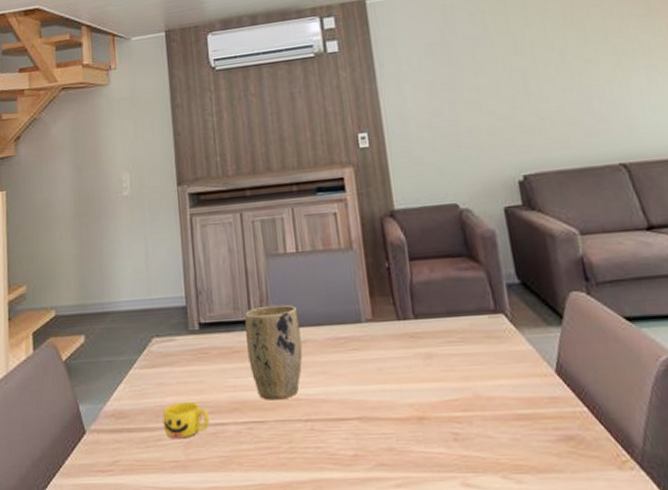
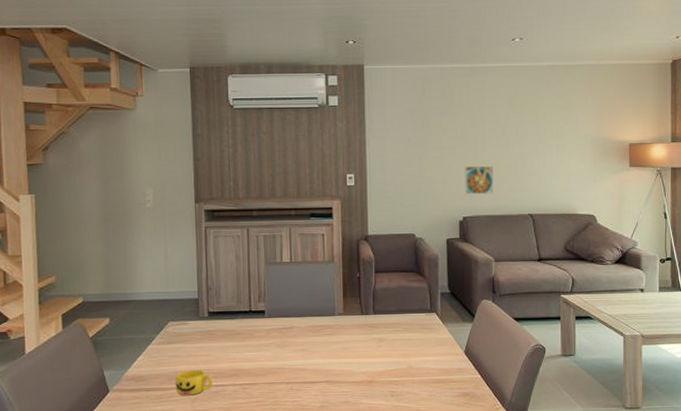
plant pot: present [244,304,303,400] -> none [246,300,289,369]
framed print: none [515,102,562,145] -> present [465,165,493,195]

